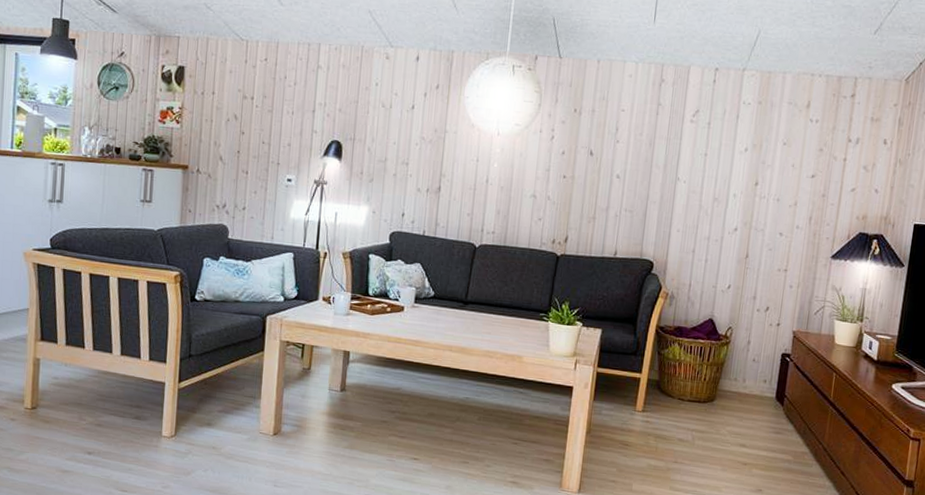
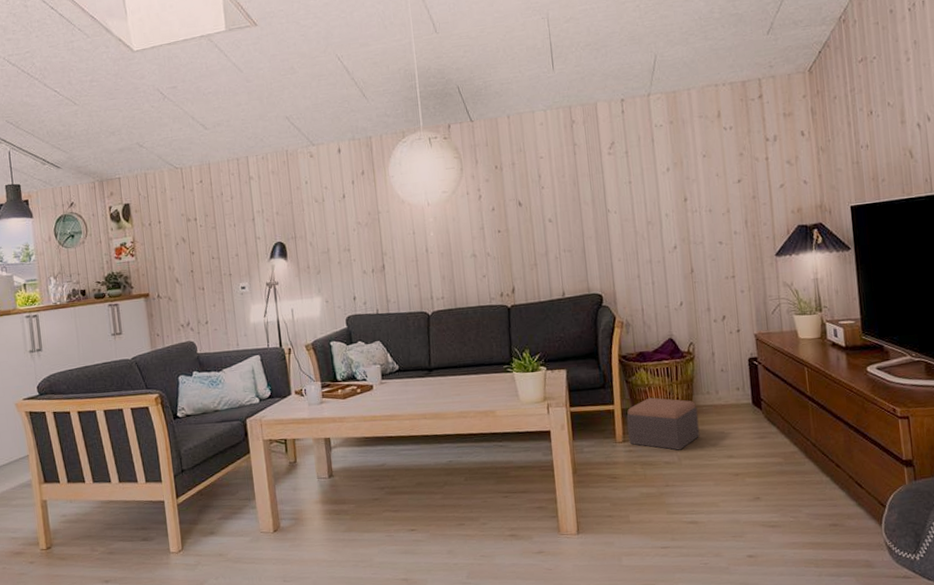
footstool: none [648,373,722,430] -> present [626,397,700,451]

